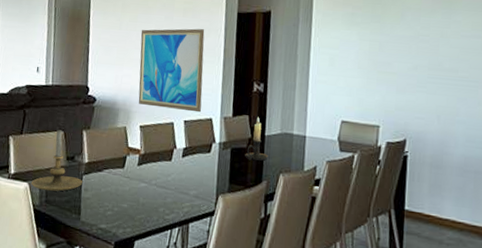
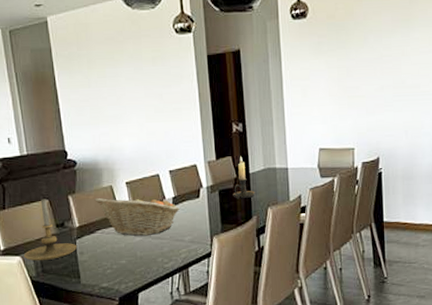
fruit basket: none [107,137,189,183] -> present [94,195,180,236]
wall art: present [138,28,205,113] -> none [111,75,185,162]

